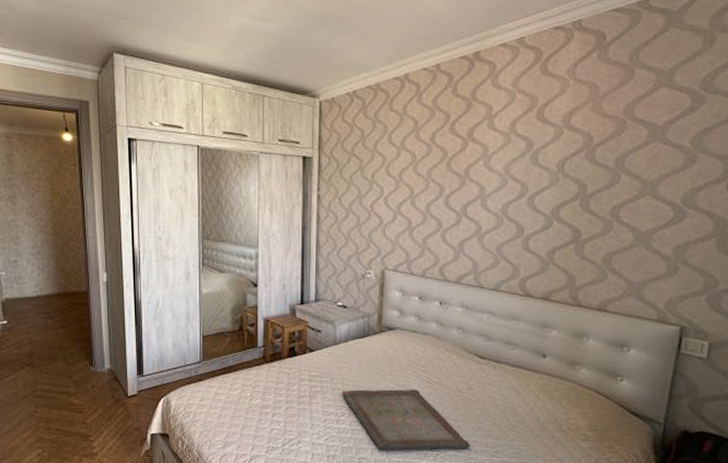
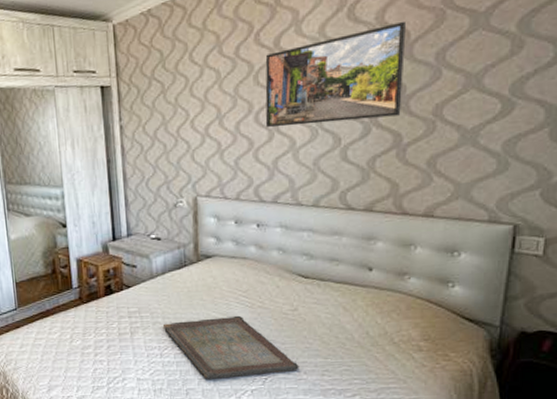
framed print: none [454,126,591,213] -> present [265,21,407,128]

